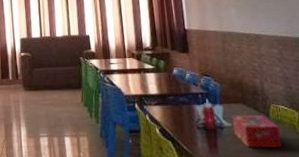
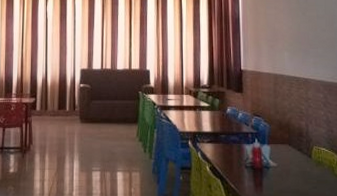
tissue box: present [232,115,281,148] -> none [277,155,320,188]

